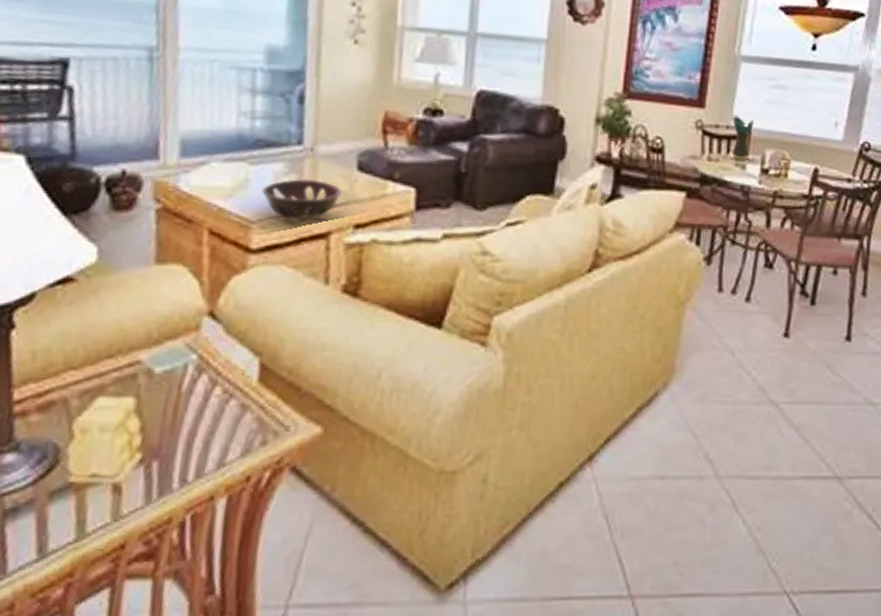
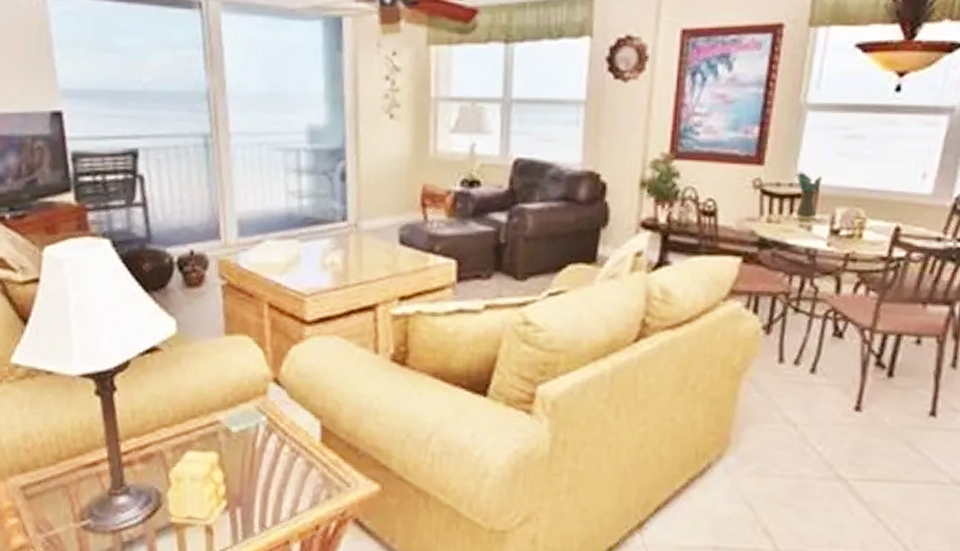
decorative bowl: present [262,178,343,220] -> none [312,253,387,293]

